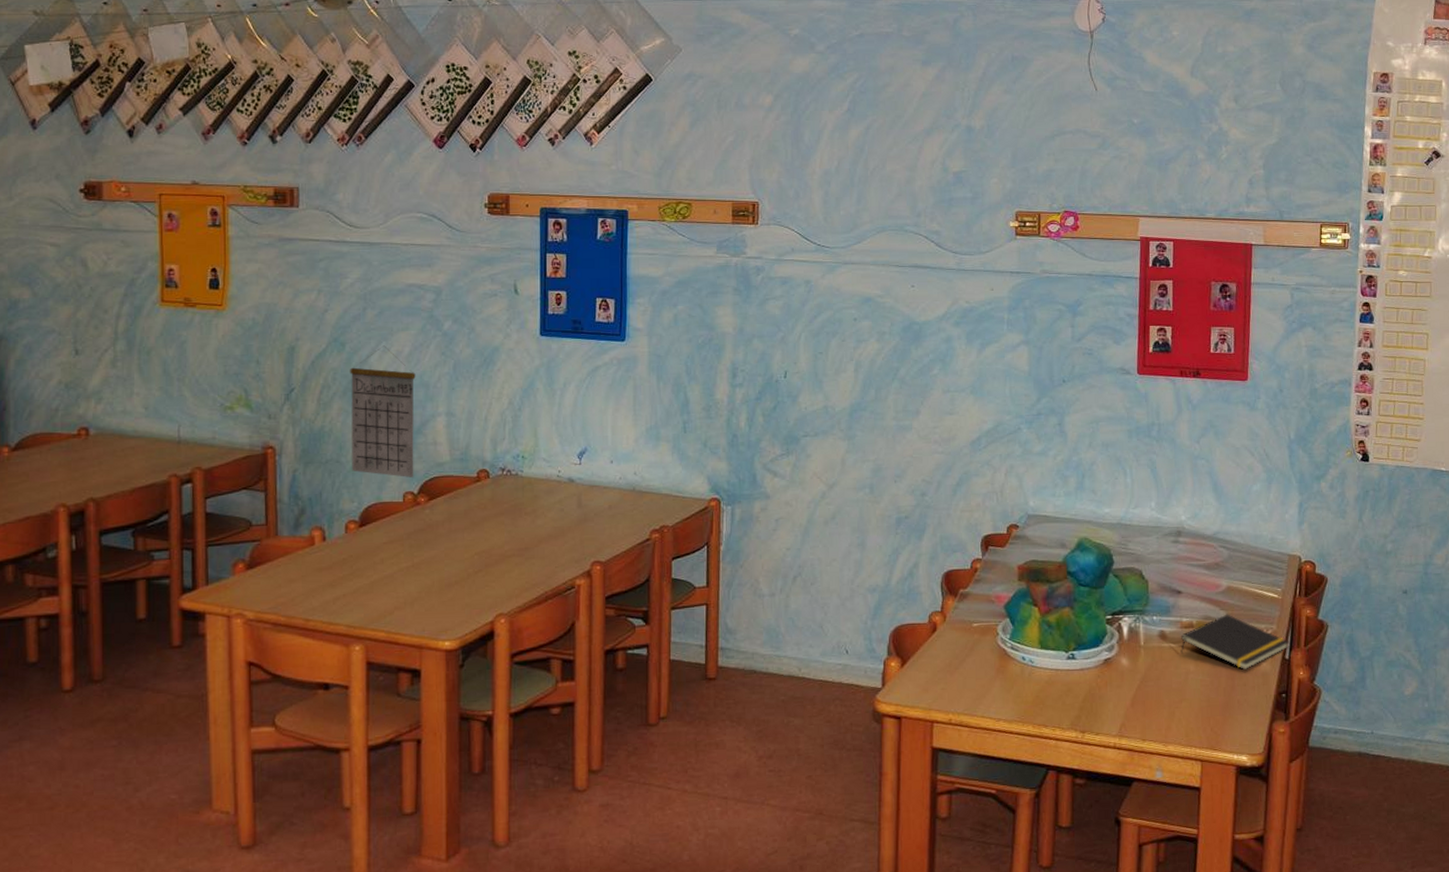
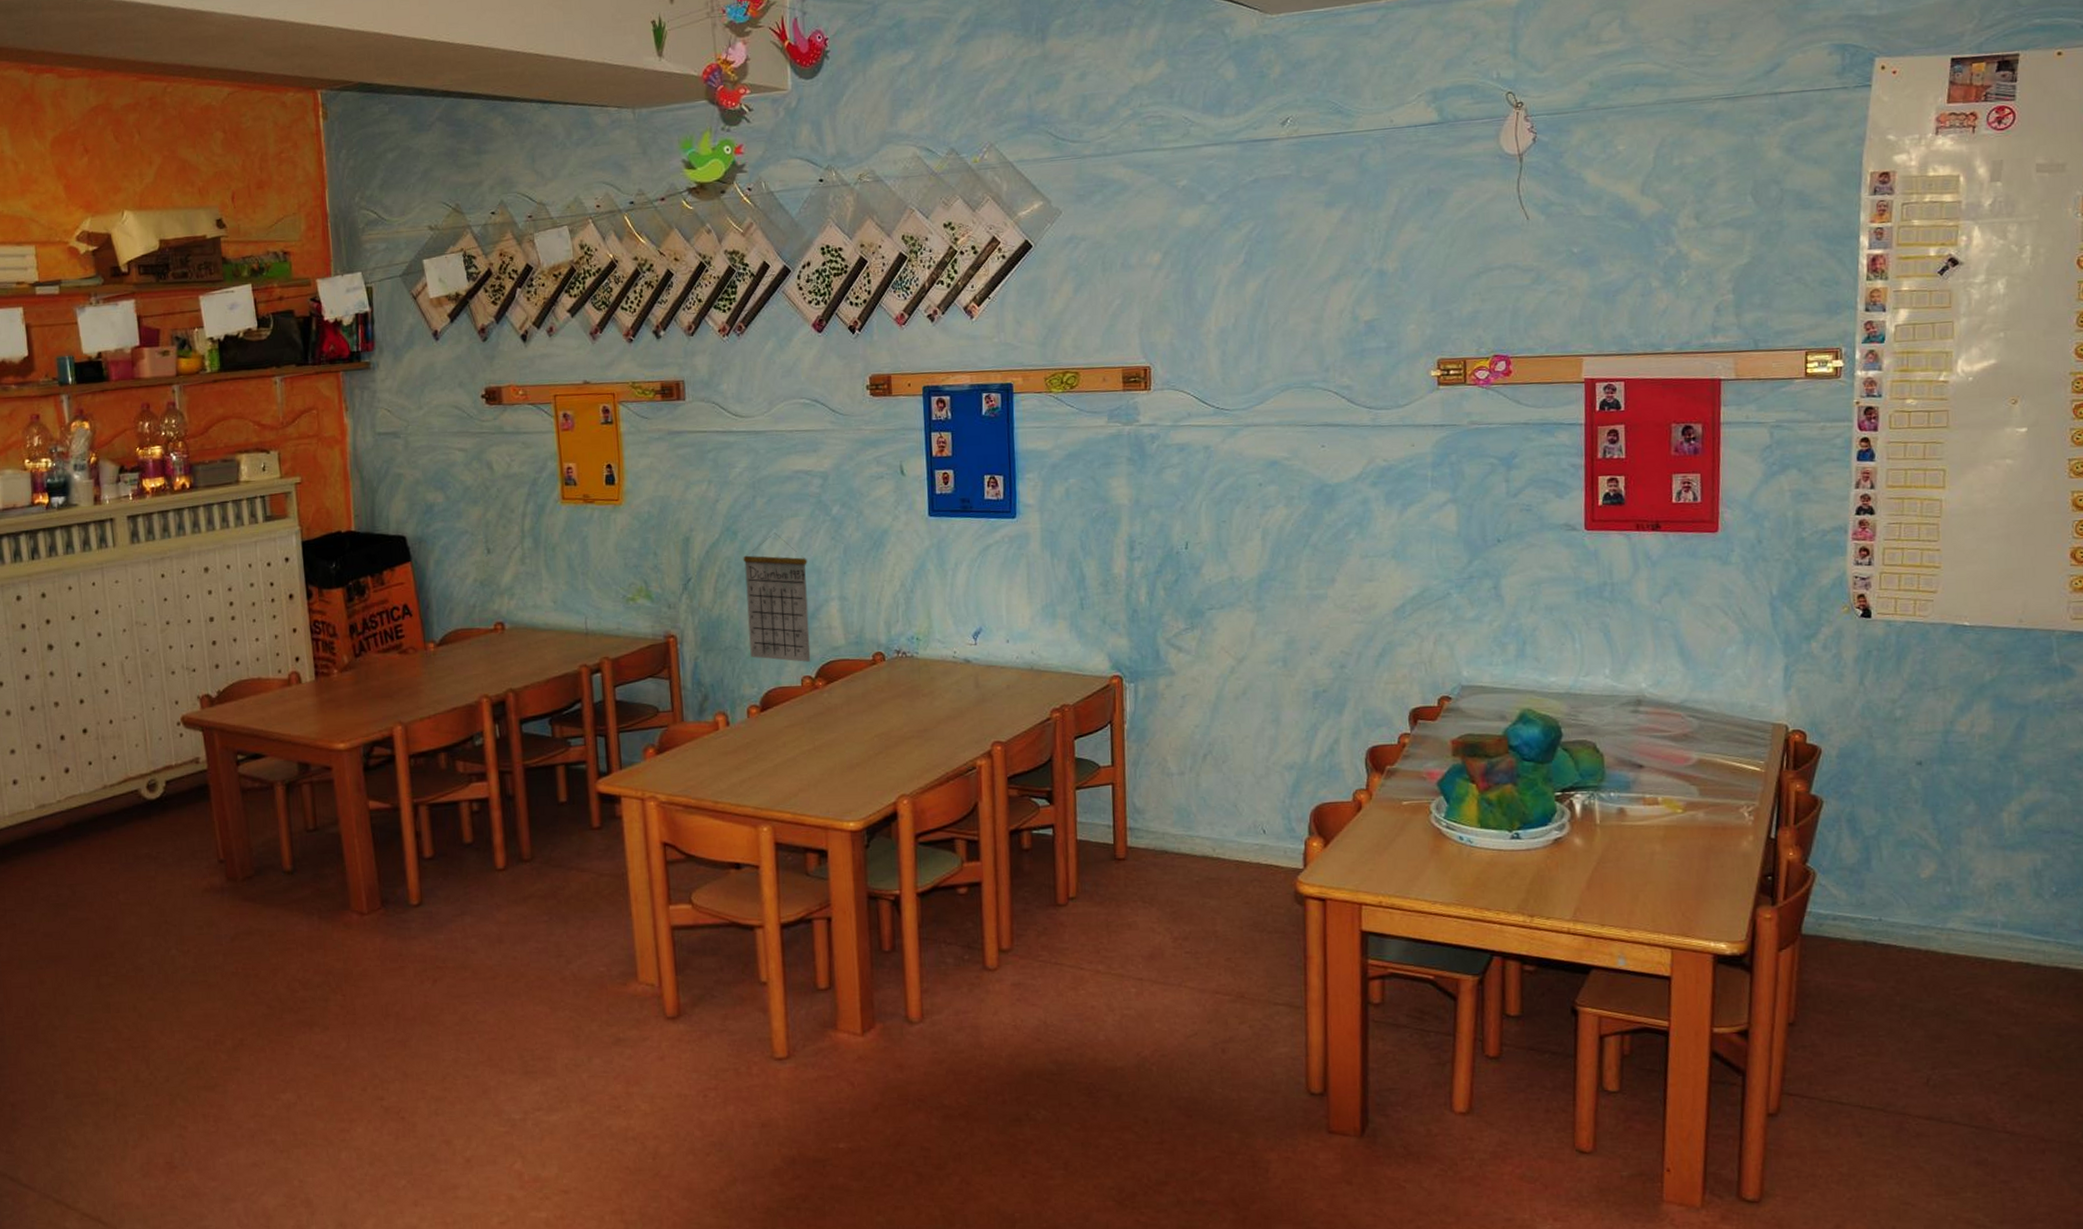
notepad: present [1180,614,1289,671] -> none [1643,789,1775,851]

